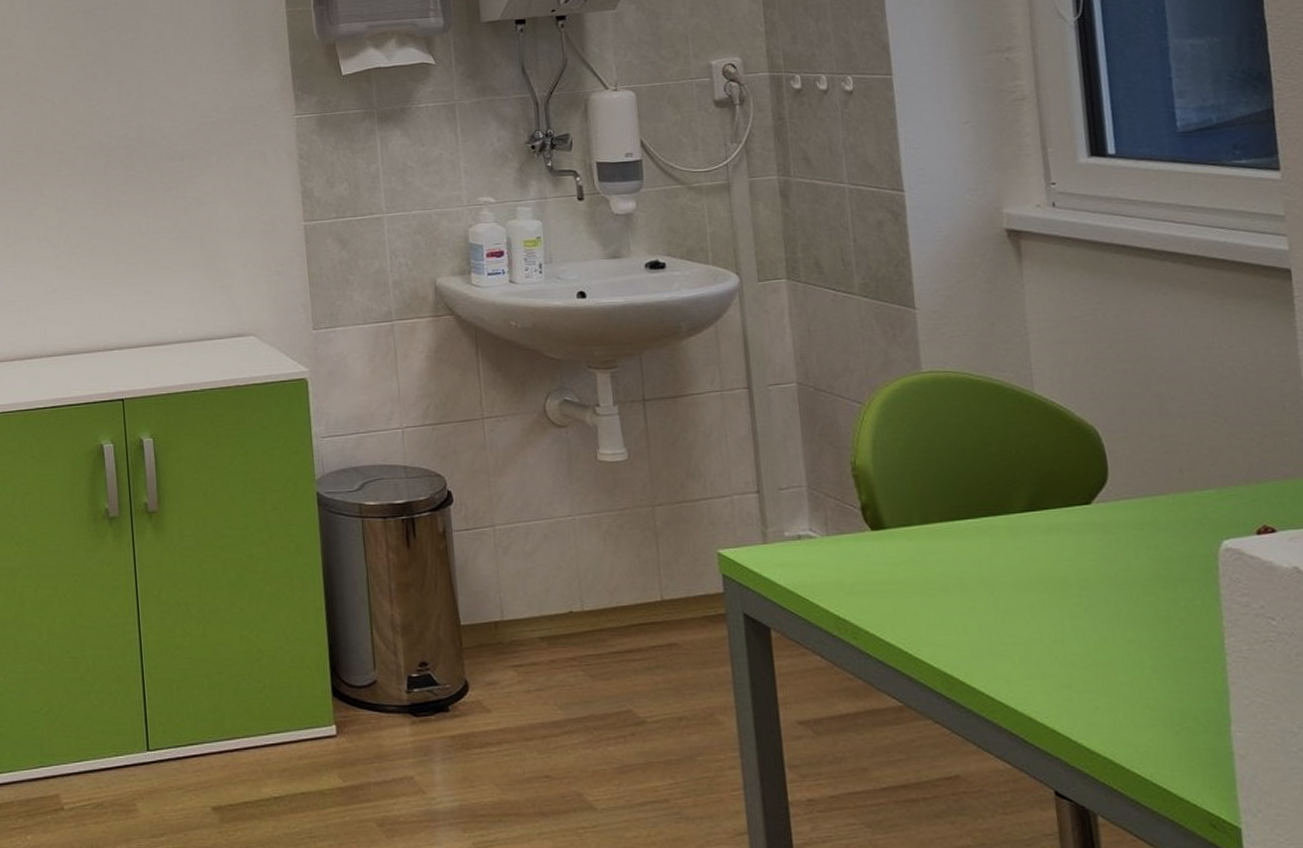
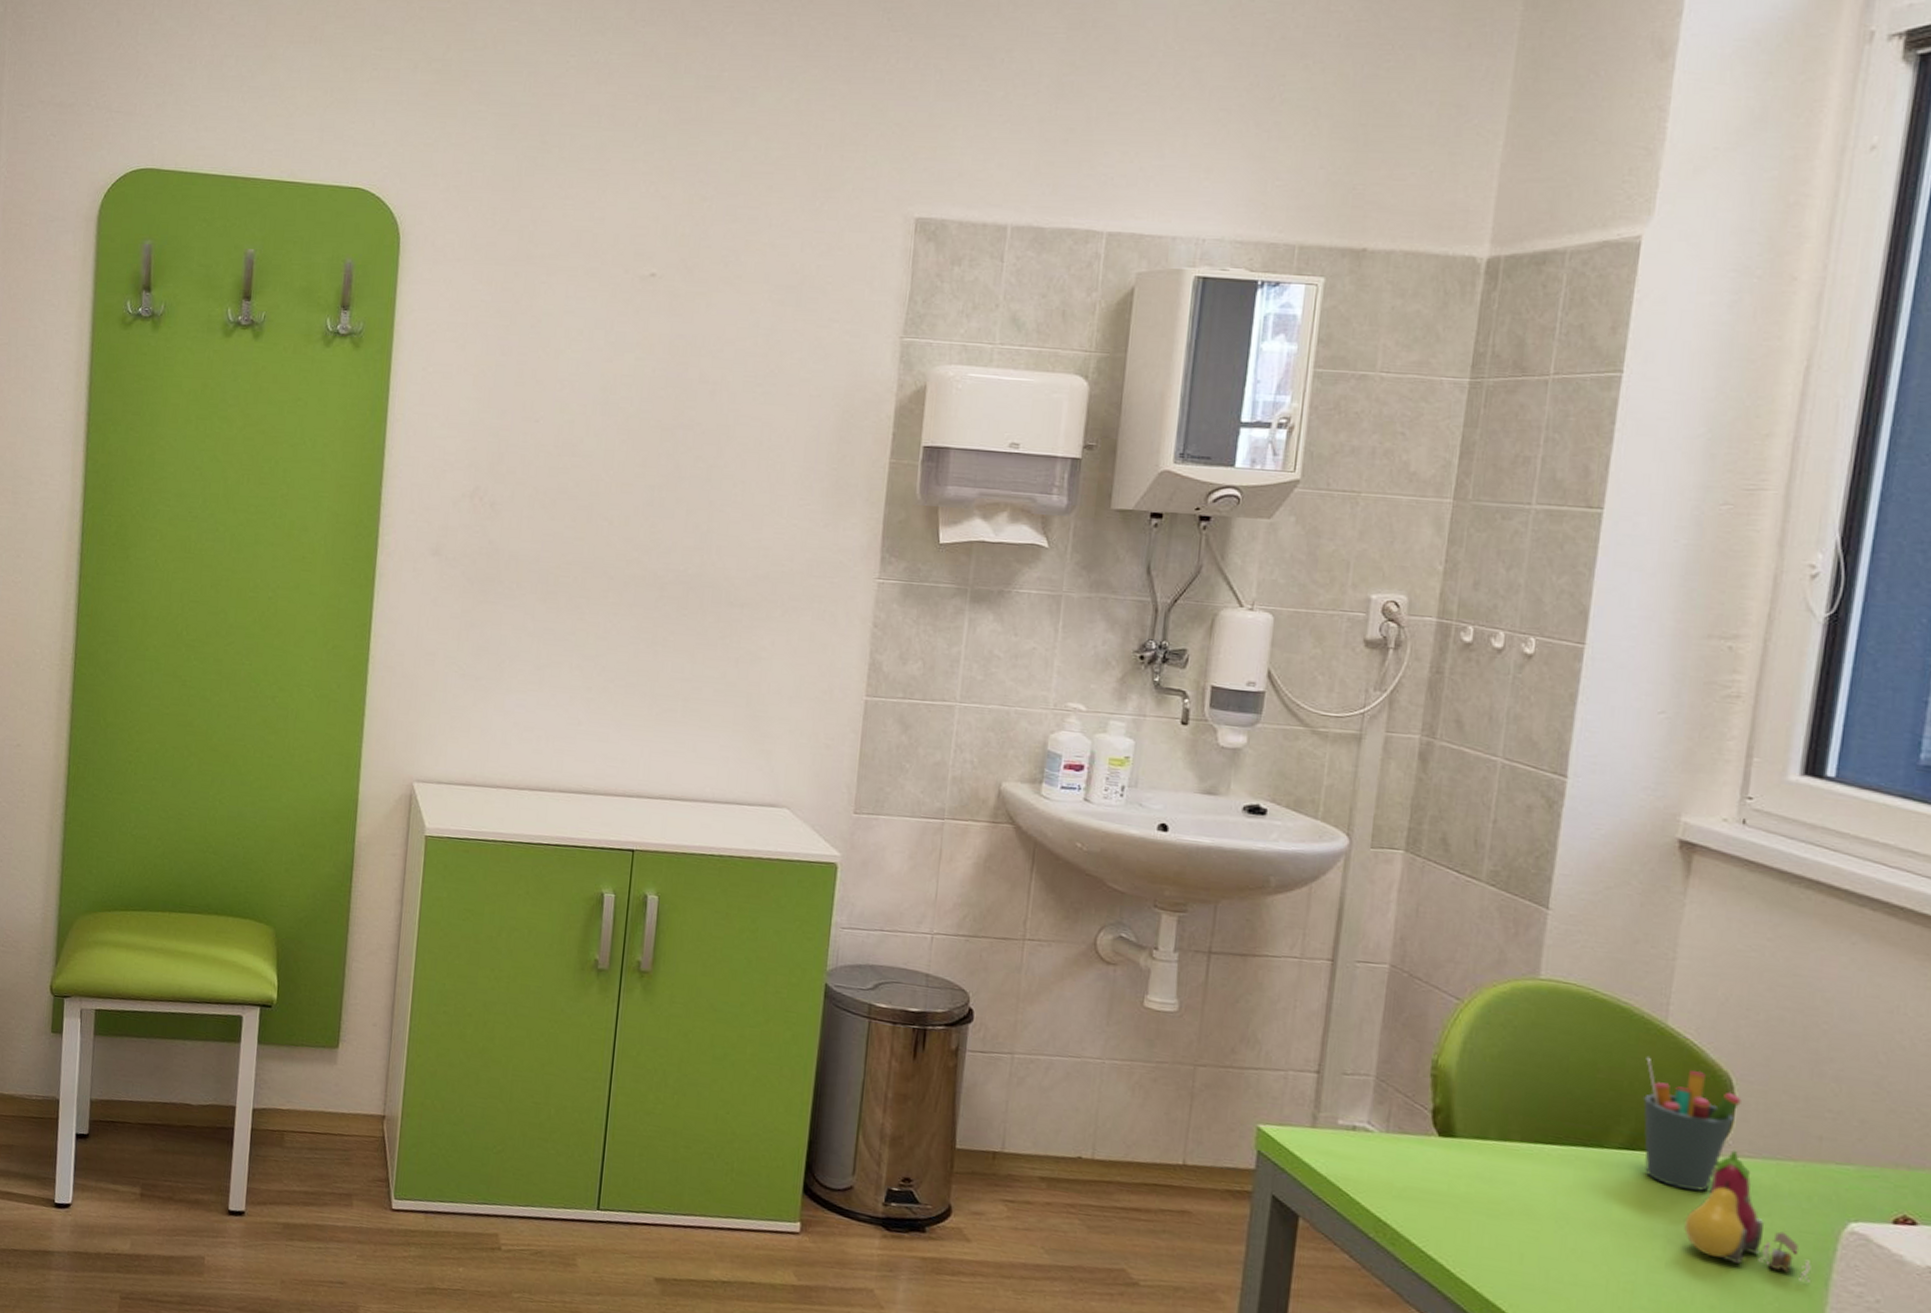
pen holder: none [1024,425,1111,537] -> present [1643,1057,1741,1191]
fruit: none [1090,494,1204,602] -> present [1684,1149,1811,1283]

